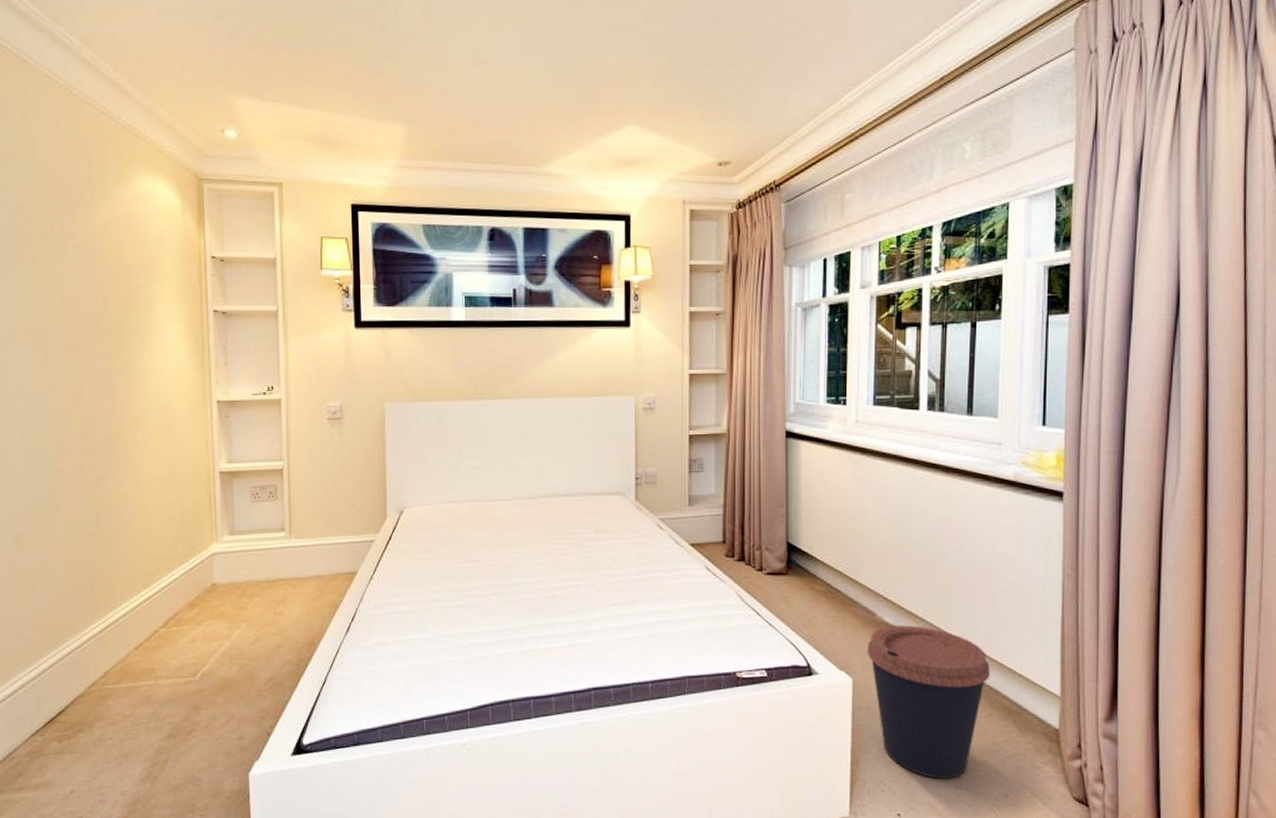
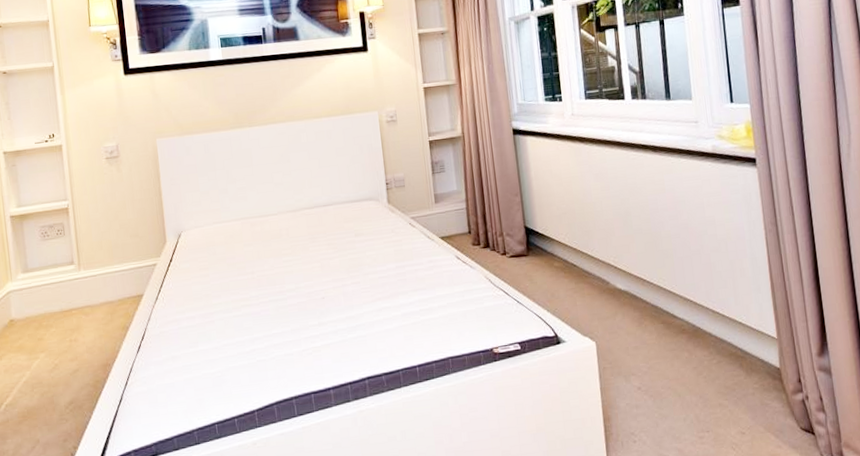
coffee cup: present [867,625,991,778] -> none [605,289,715,425]

